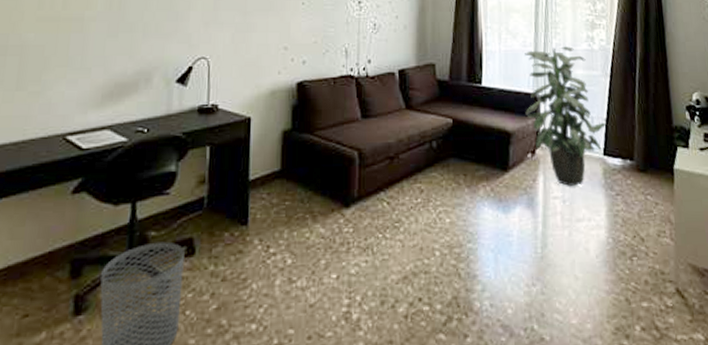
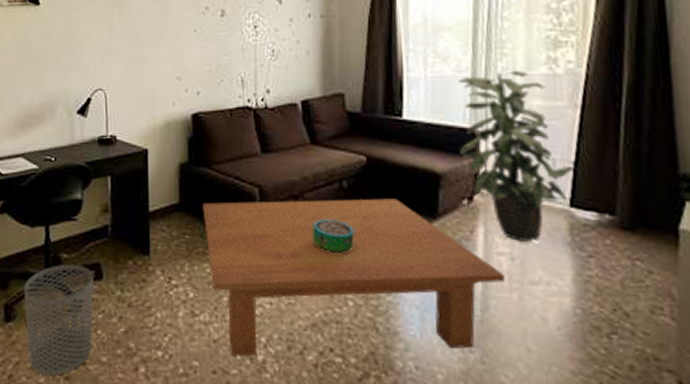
coffee table: none [304,155,560,319] -> present [202,198,506,357]
decorative bowl: none [405,177,442,208] -> present [312,219,355,253]

